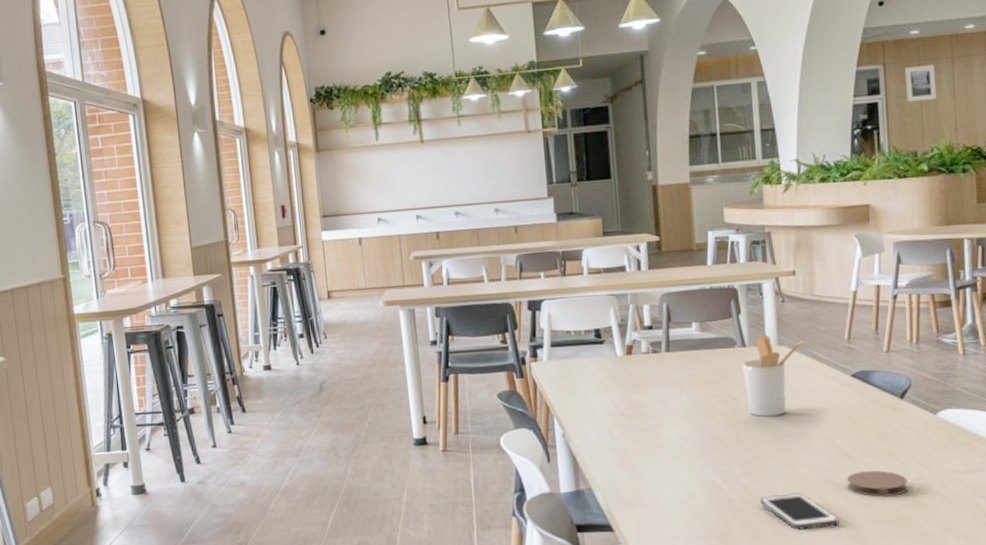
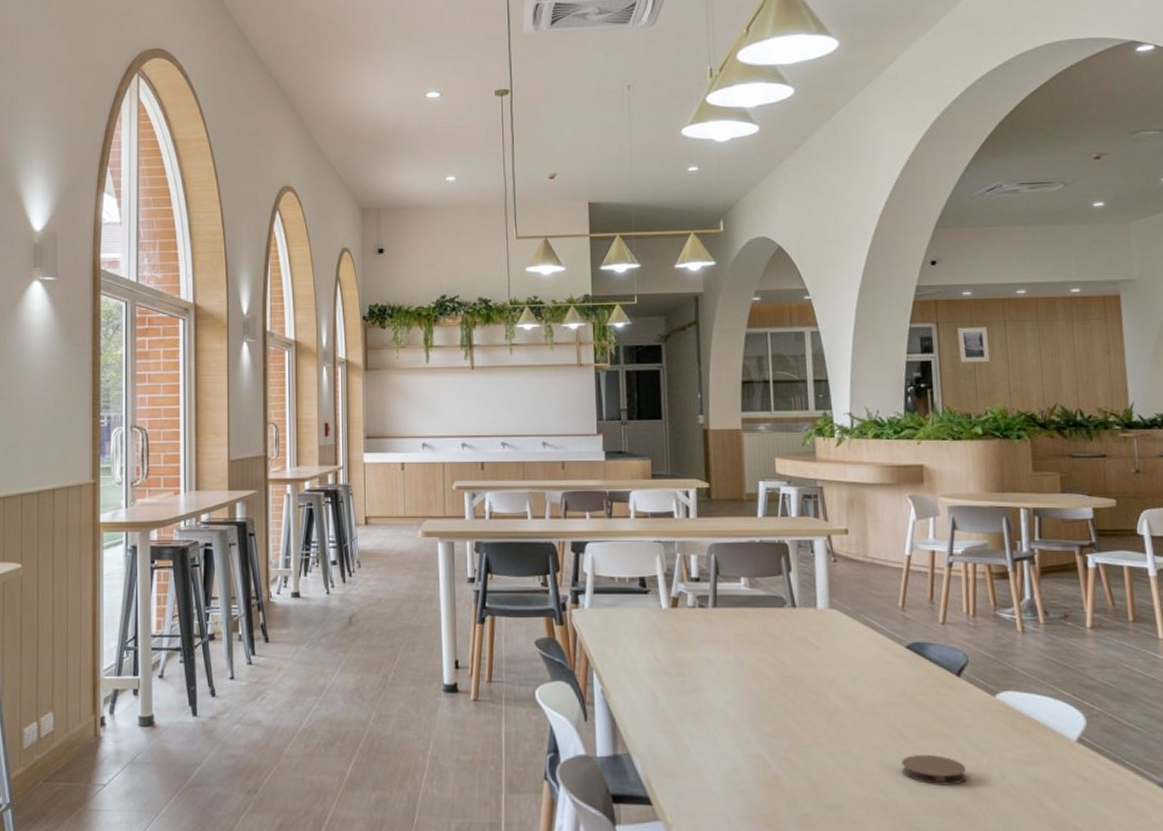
utensil holder: present [742,334,804,417] -> none [792,595,857,687]
cell phone: present [760,493,839,530] -> none [809,774,894,817]

